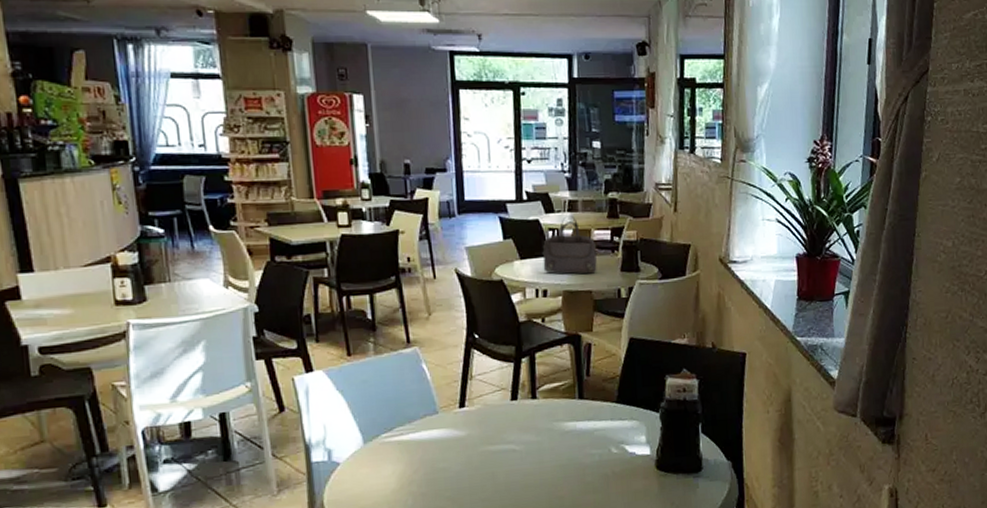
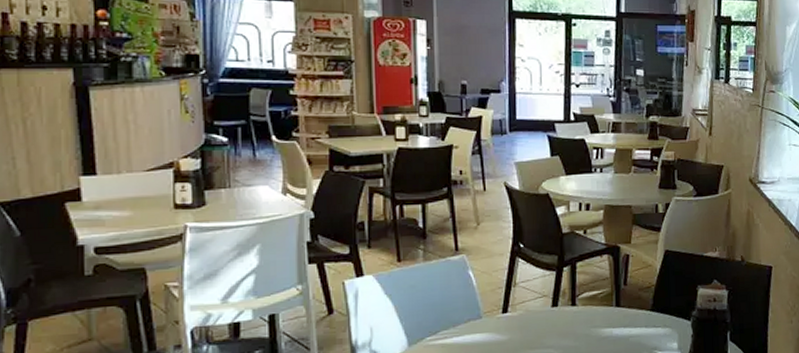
handbag: present [542,214,598,274] -> none [586,135,638,190]

